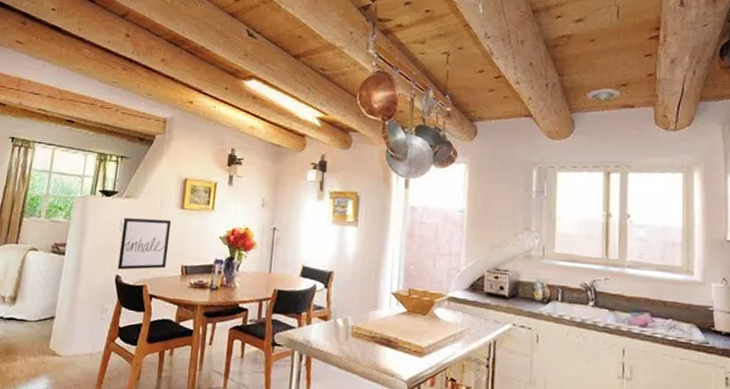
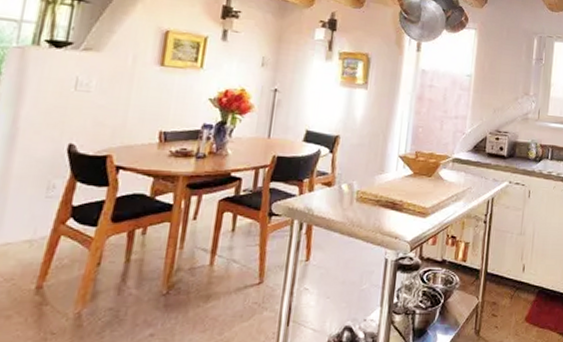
wall art: present [117,217,172,270] -> none [70,74,148,138]

